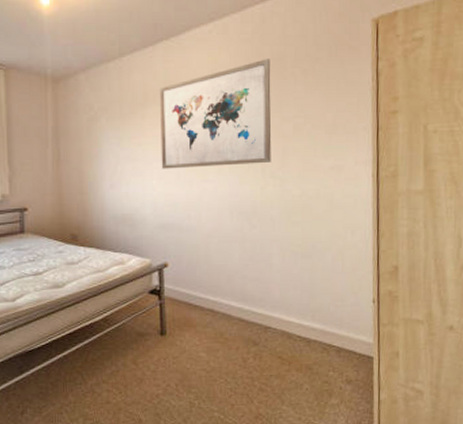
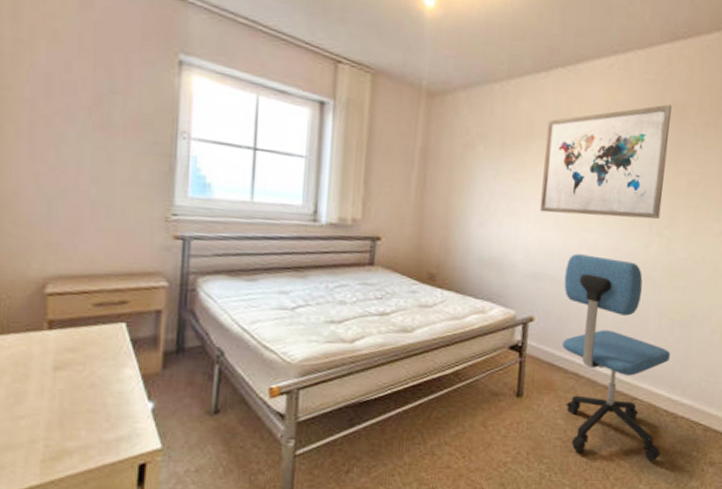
office chair: none [191,202,298,384] -> present [562,253,670,462]

